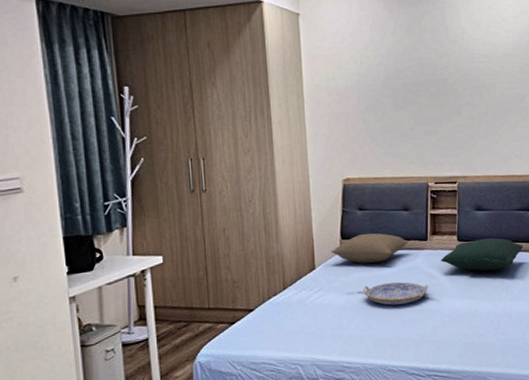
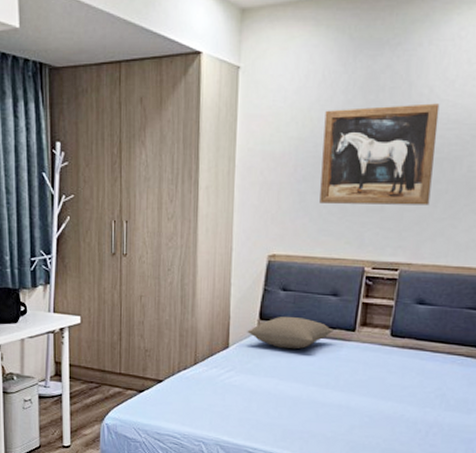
serving tray: present [363,282,429,306] -> none [277,371,351,397]
wall art: none [379,42,475,130] -> present [319,103,440,205]
pillow: present [441,237,523,272] -> none [368,336,470,375]

